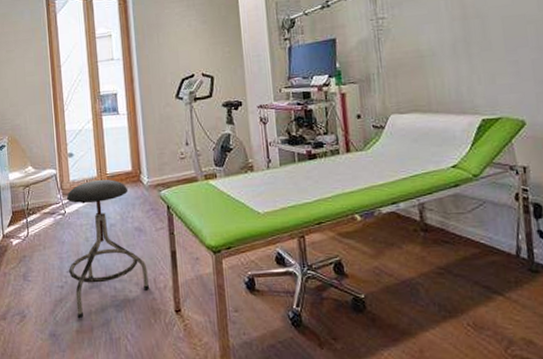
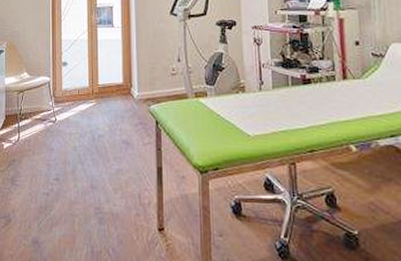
stool: present [66,179,150,319] -> none [56,89,134,228]

